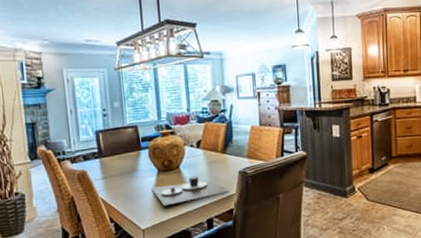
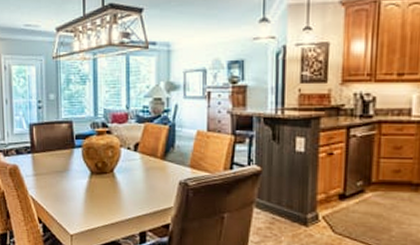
place setting: present [150,176,230,206] -> none [82,182,167,213]

